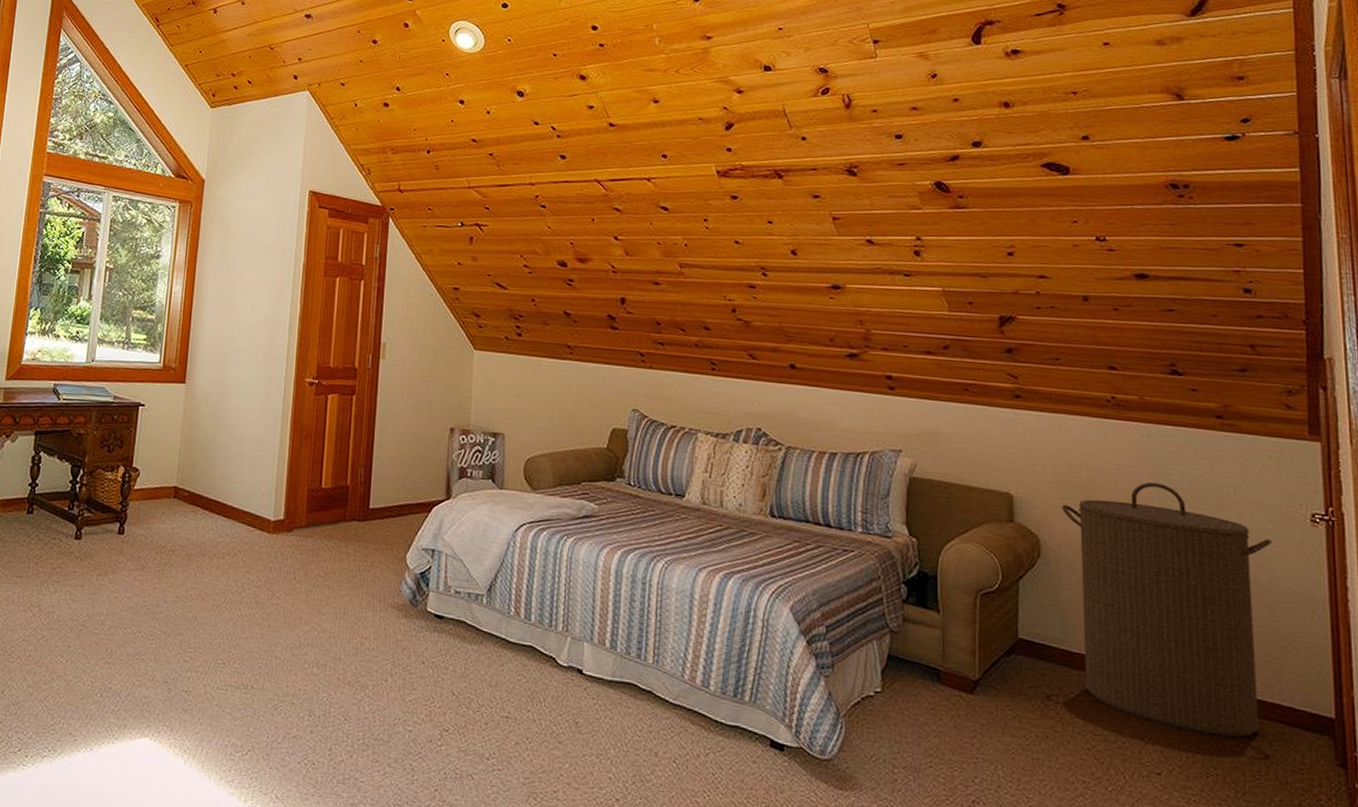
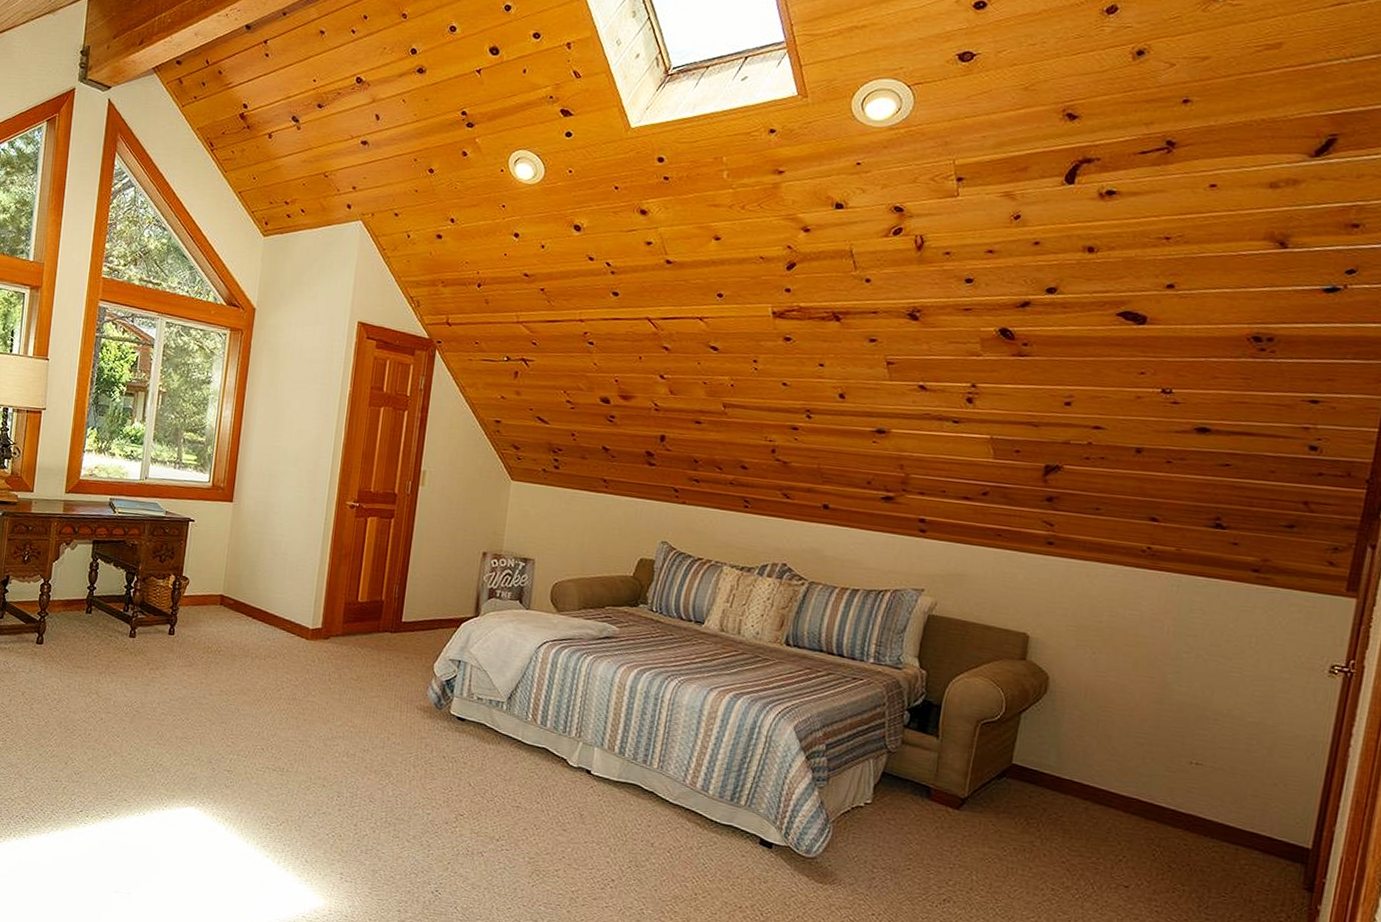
laundry hamper: present [1061,482,1273,738] -> none [1070,629,1285,861]

